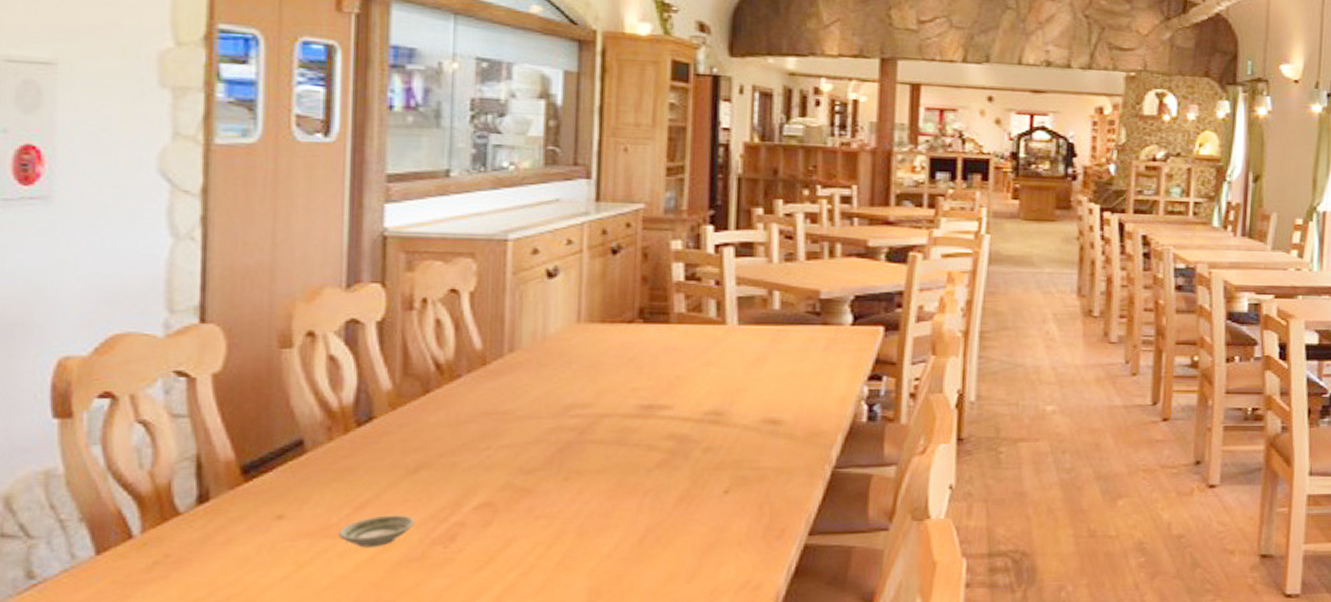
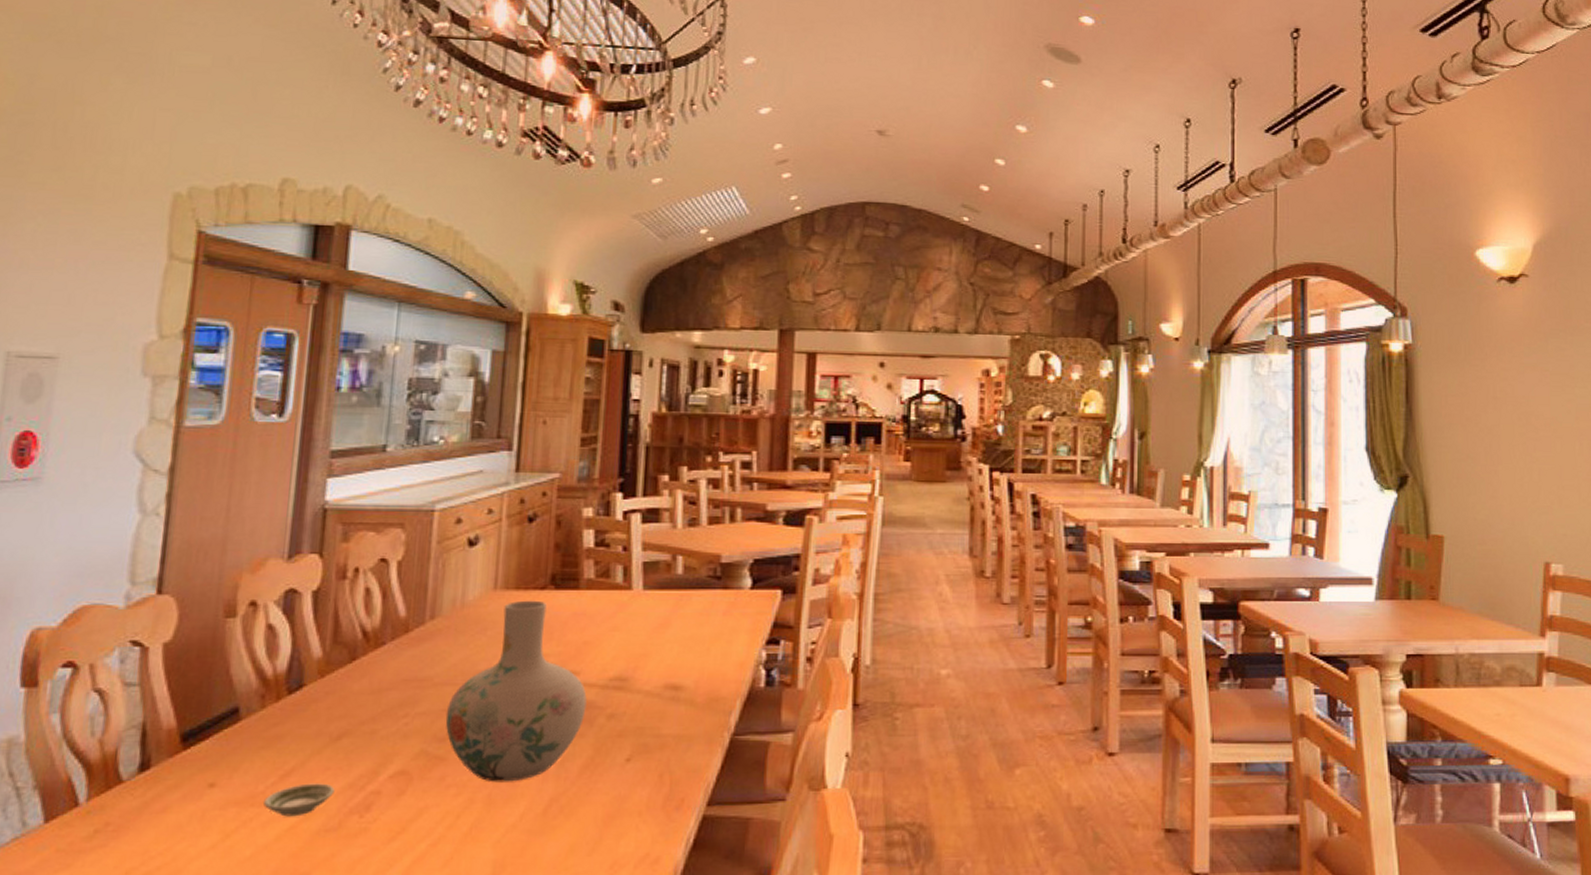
vase: none [531,334,681,514] -> present [445,600,587,782]

